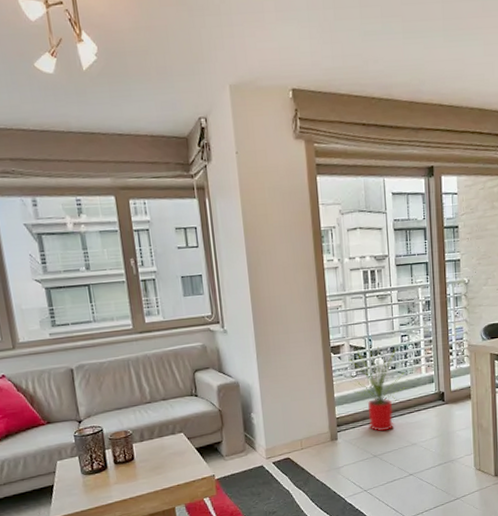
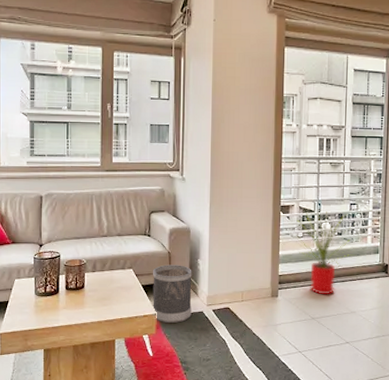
wastebasket: none [205,421,252,483] -> present [153,264,192,324]

